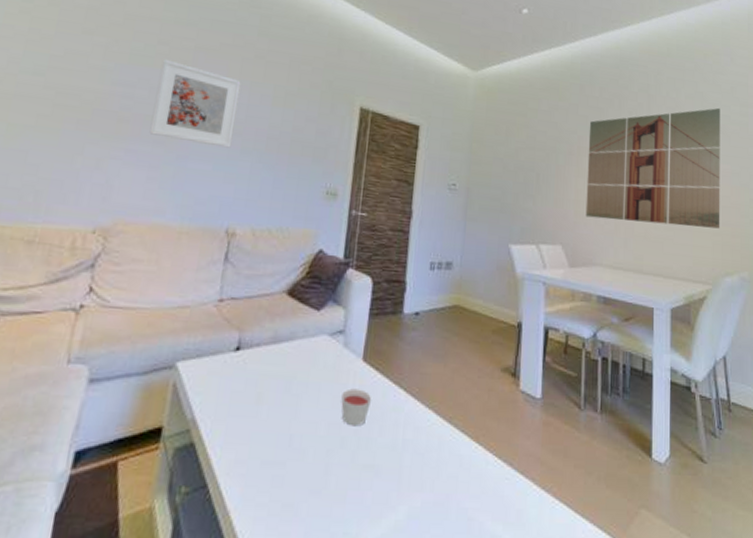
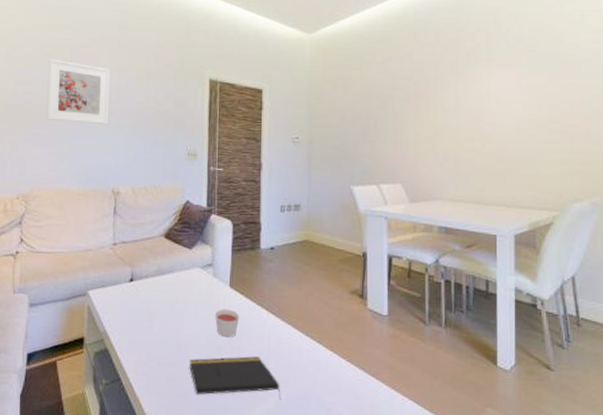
notepad: none [302,451,414,508] -> present [189,356,281,400]
wall art: present [585,107,720,229] -> none [424,37,569,158]

